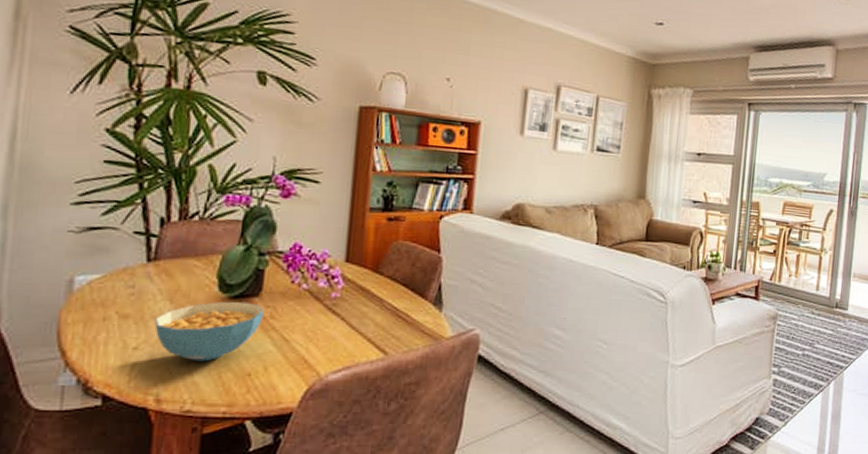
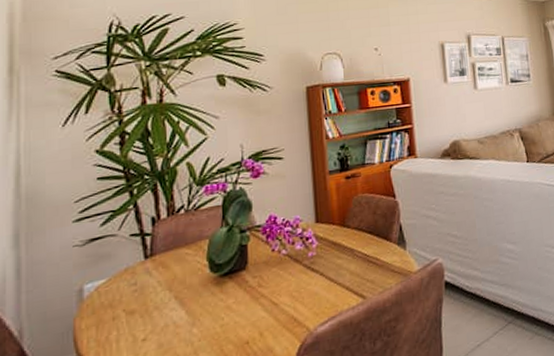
cereal bowl: present [154,301,264,362] -> none [158,277,252,341]

